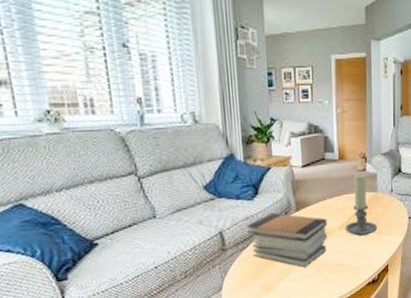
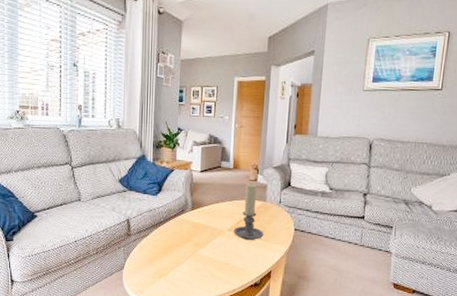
book stack: present [247,212,328,268] -> none [149,208,218,261]

